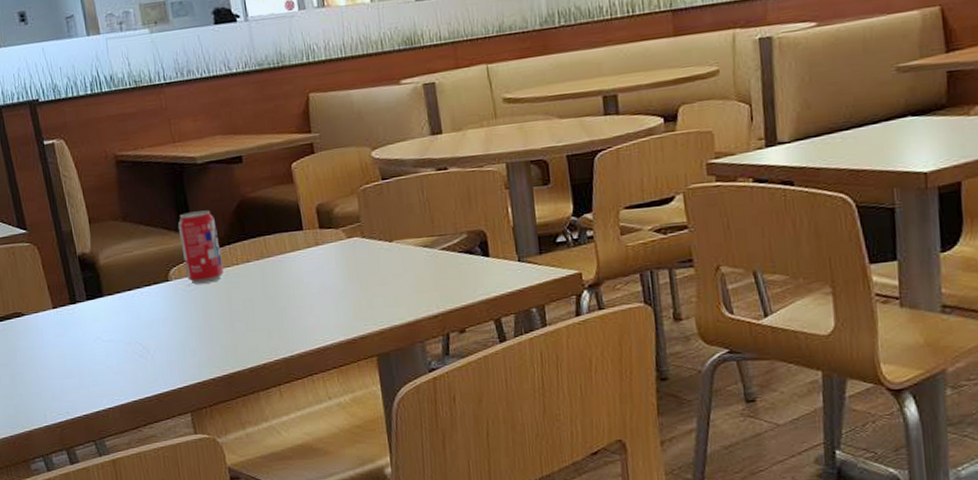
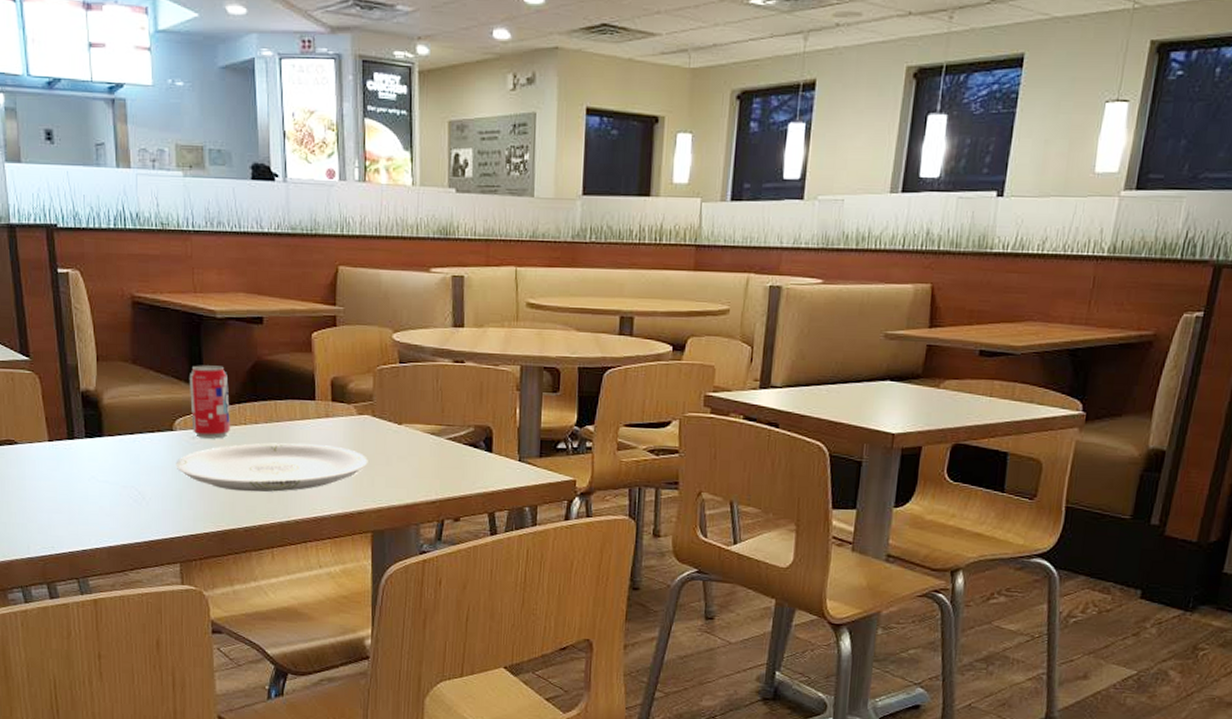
plate: none [175,273,364,333] -> present [176,442,368,493]

